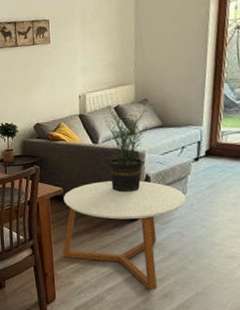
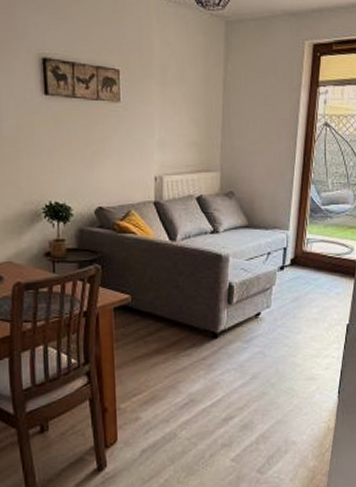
coffee table: present [63,180,187,291] -> none [128,288,270,422]
potted plant: present [105,104,153,193] -> none [184,195,239,304]

